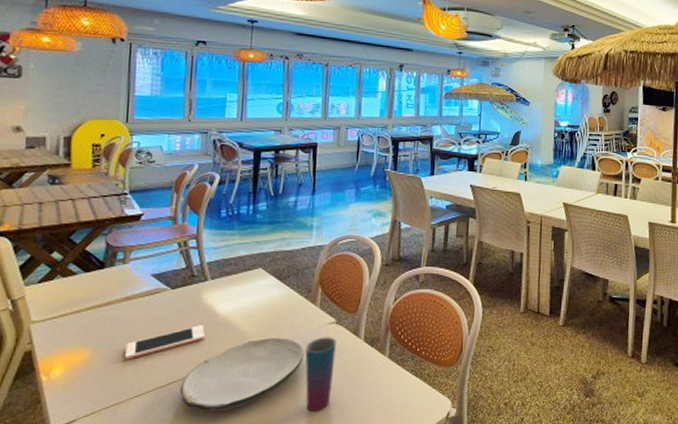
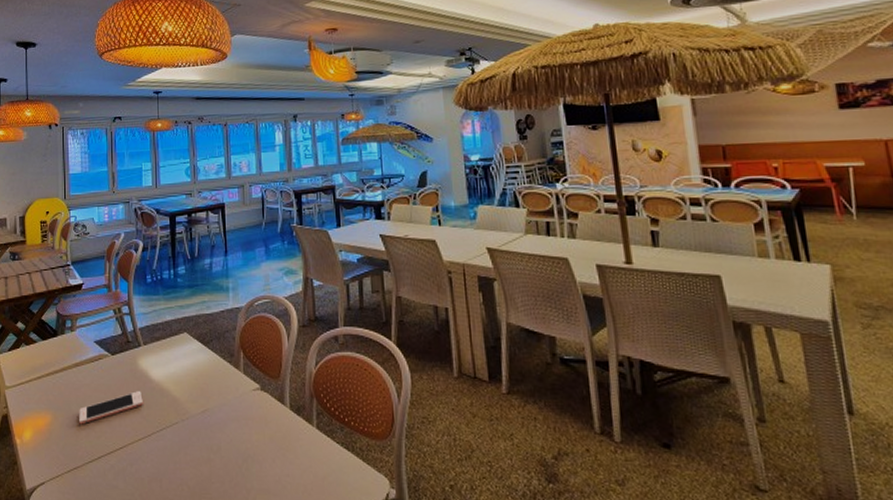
plate: present [179,337,304,412] -> none [126,404,233,481]
cup: present [305,337,336,412] -> none [234,404,264,486]

